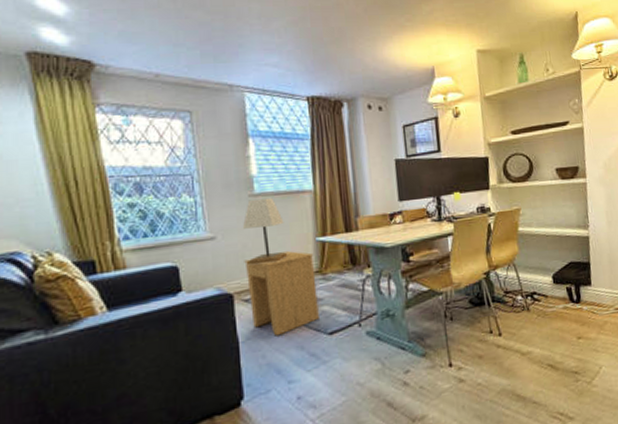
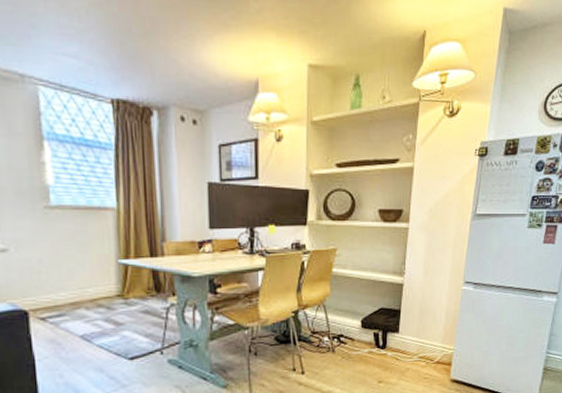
lamp: present [242,197,288,265] -> none [37,211,88,283]
side table: present [244,251,319,336] -> none [40,272,120,357]

